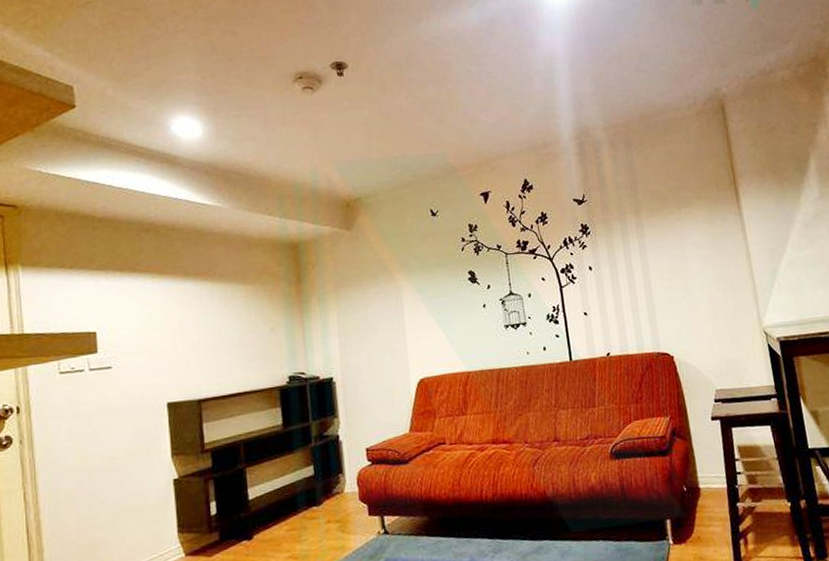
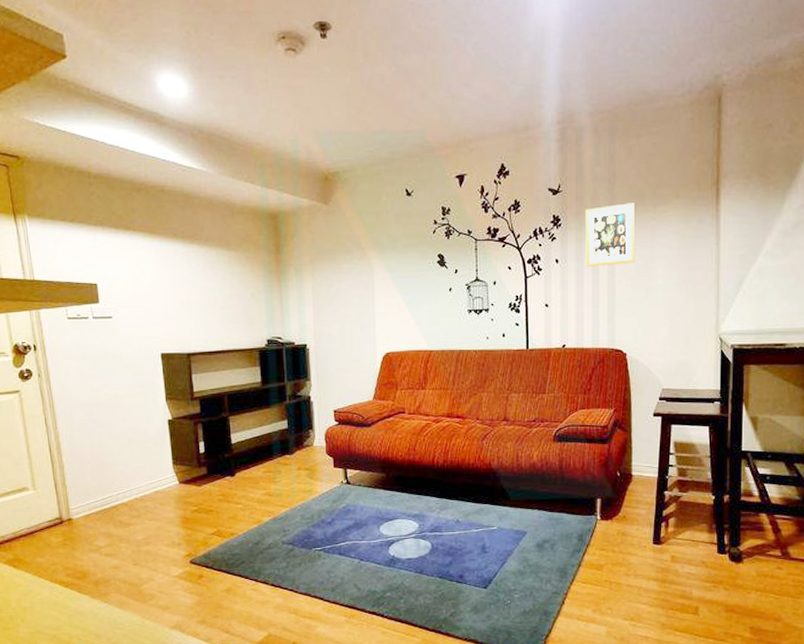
picture frame: none [612,207,669,272] -> present [585,203,636,267]

